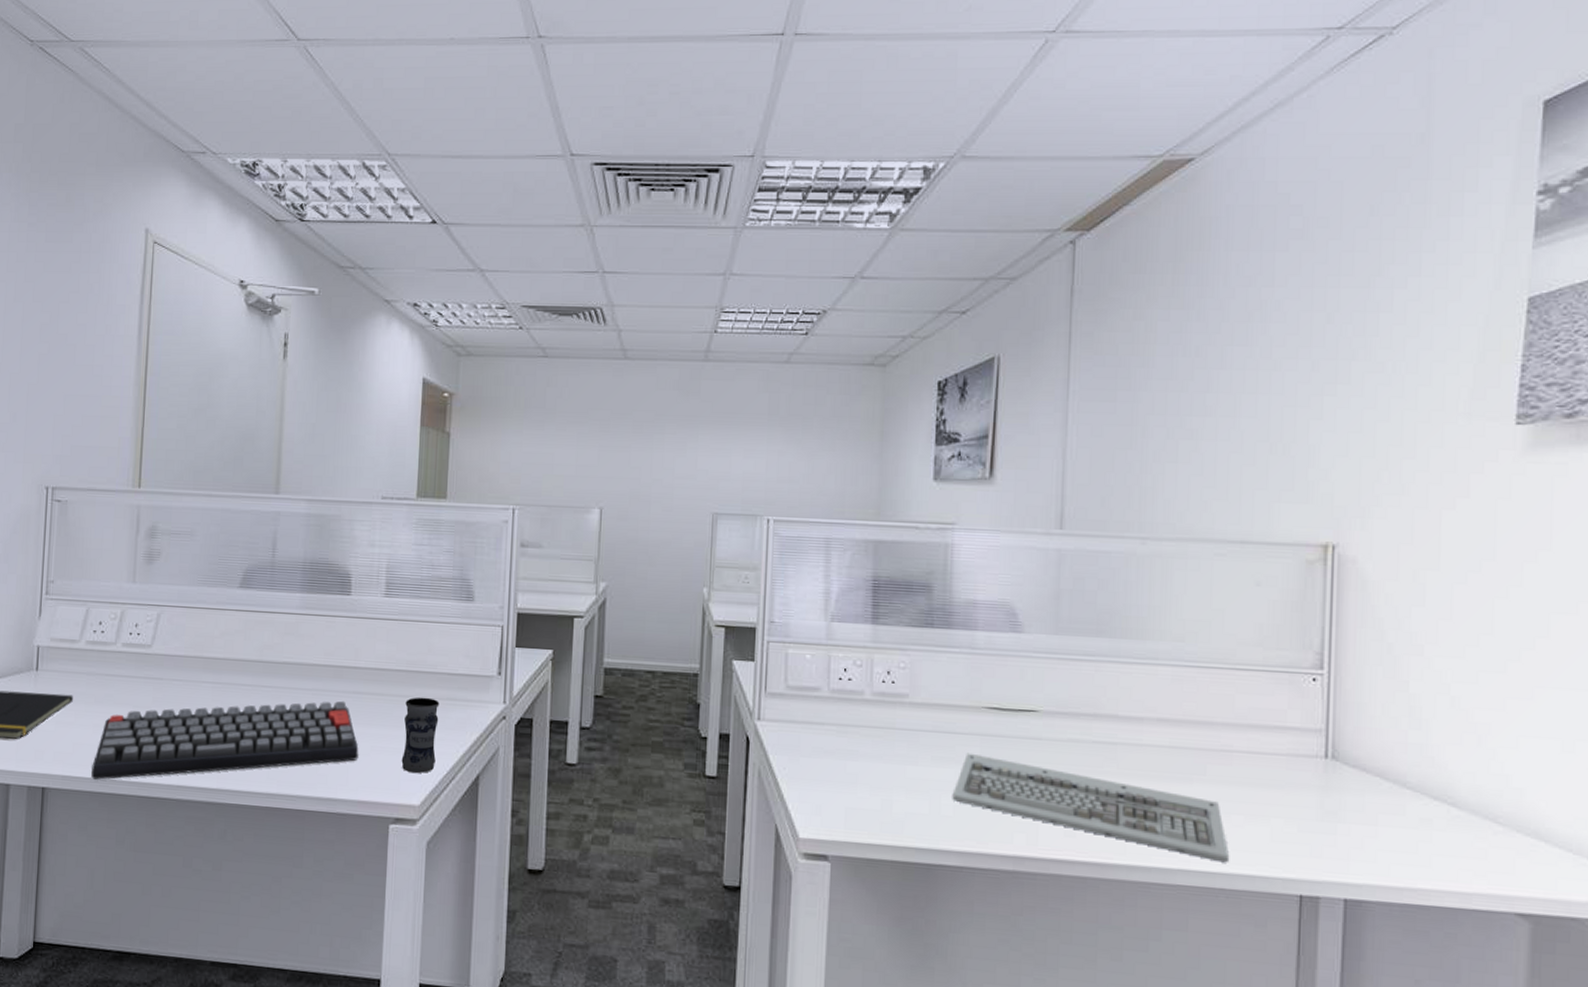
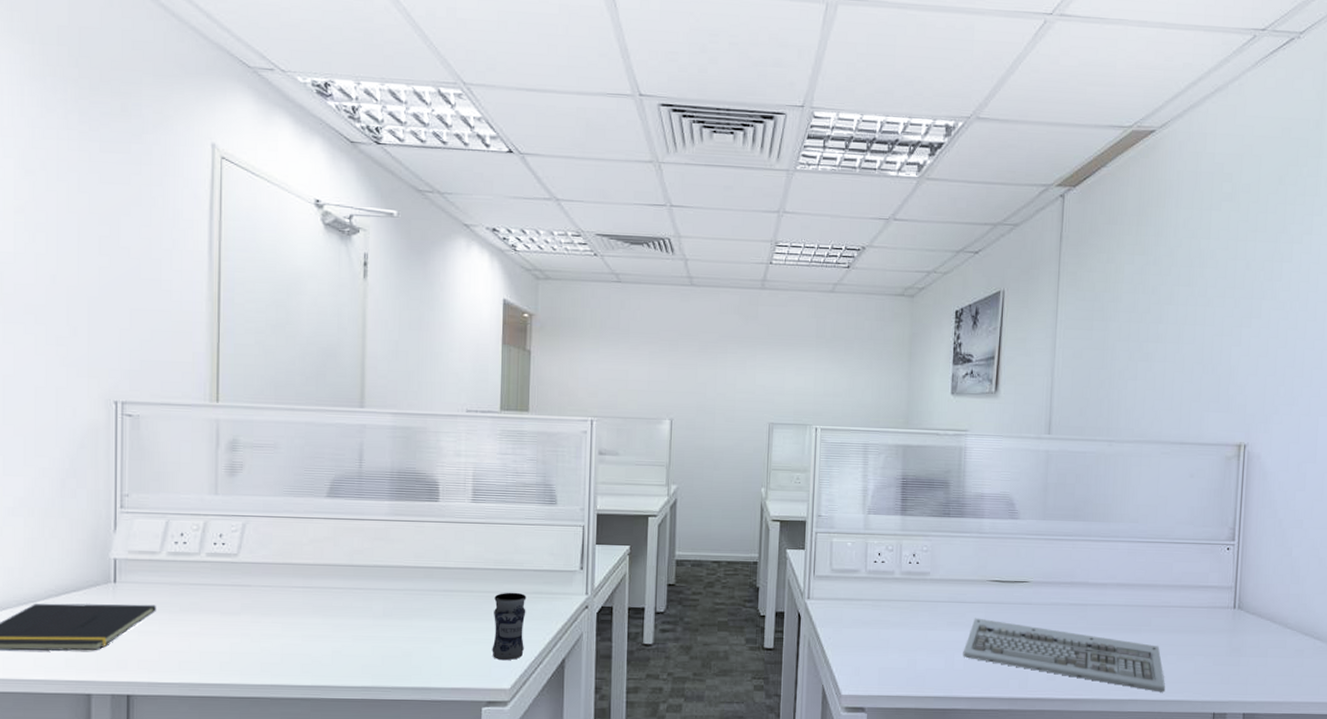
keyboard: present [91,700,359,780] -> none [180,598,451,684]

